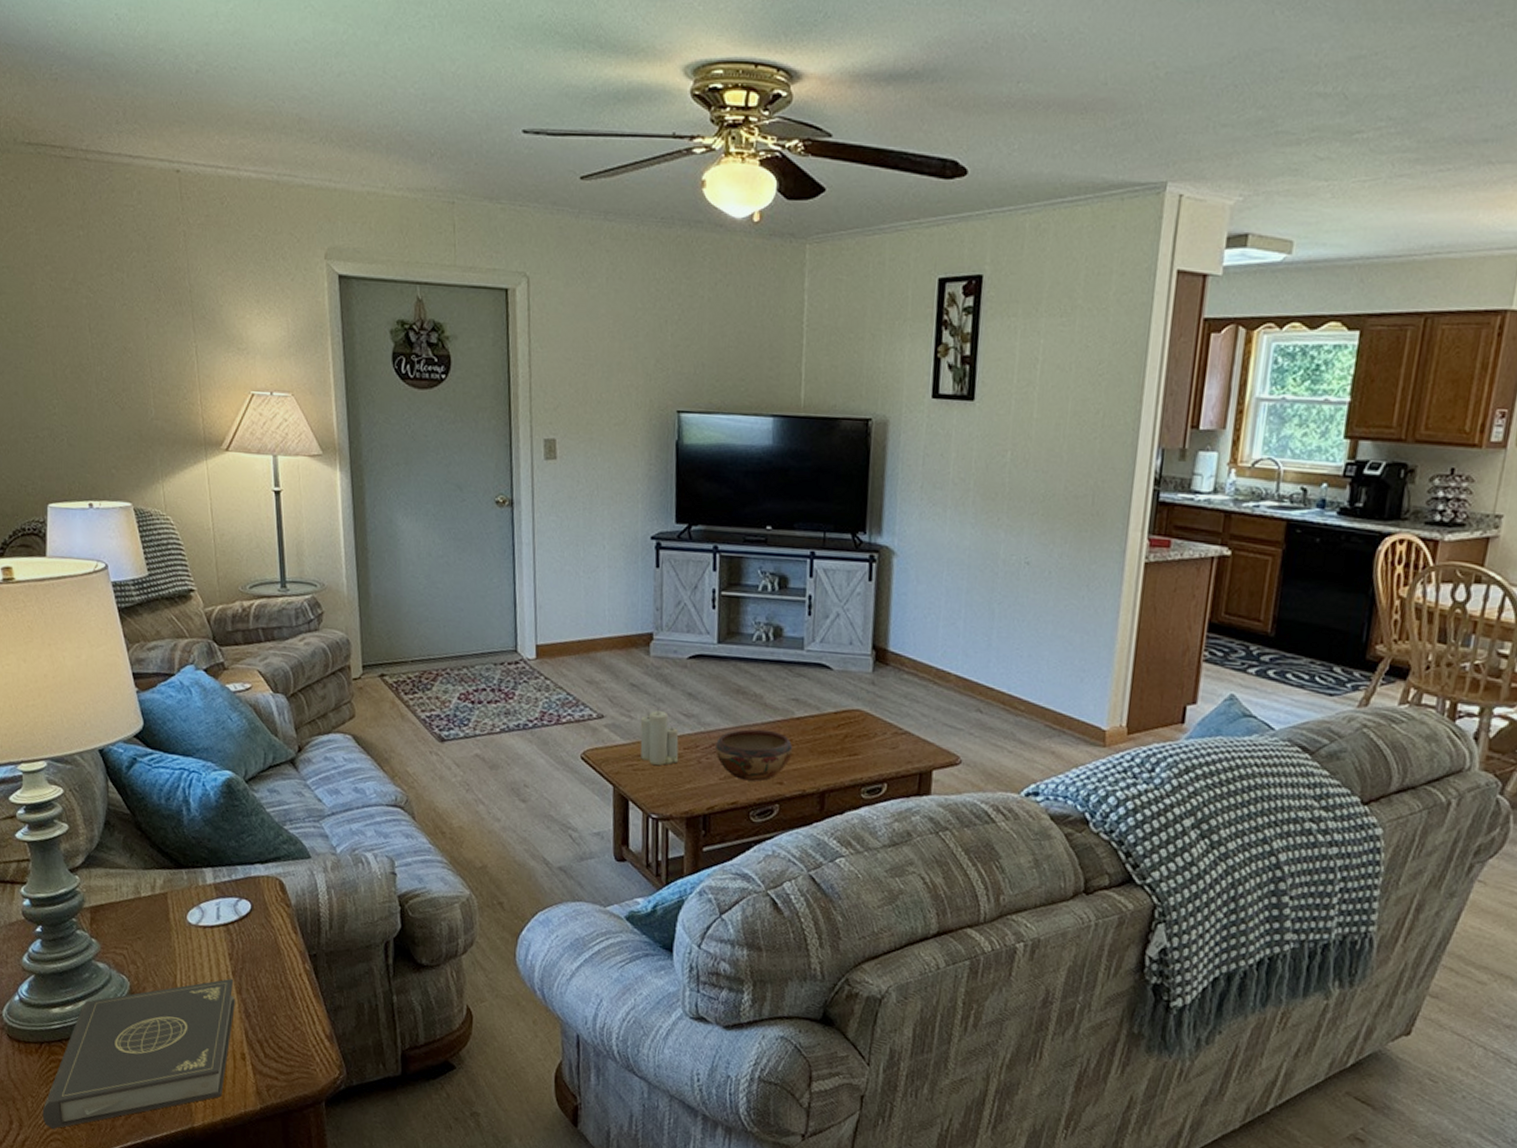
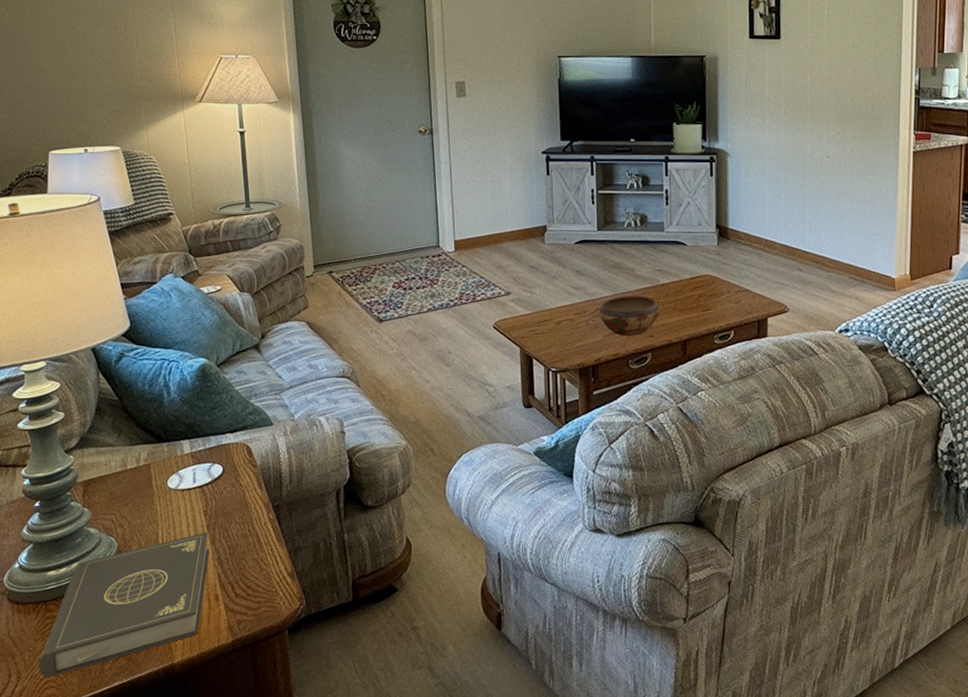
candle: present [640,708,679,765] -> none [539,284,571,329]
planter: none [818,480,864,552] -> present [671,102,705,155]

